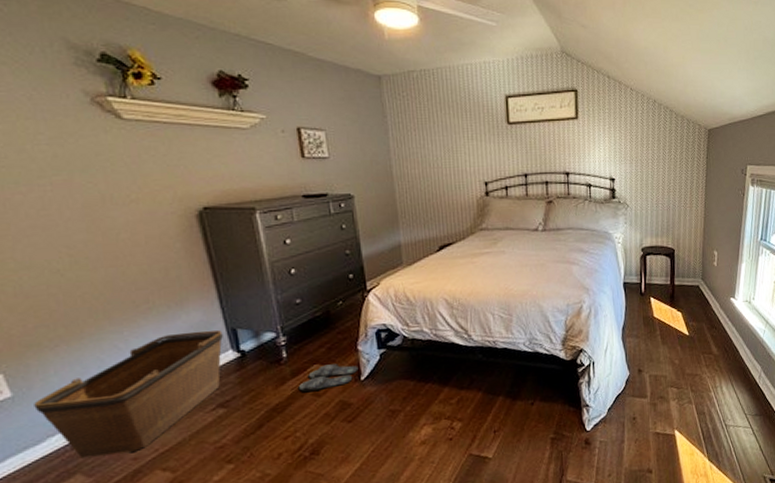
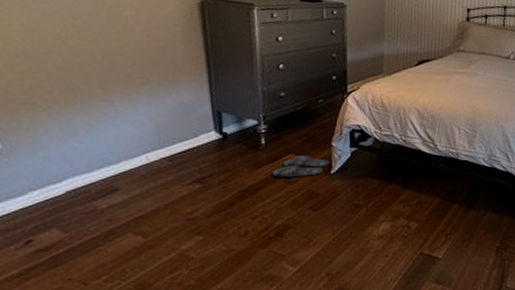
bicycle basket: present [34,330,223,458] -> none [21,109,208,214]

